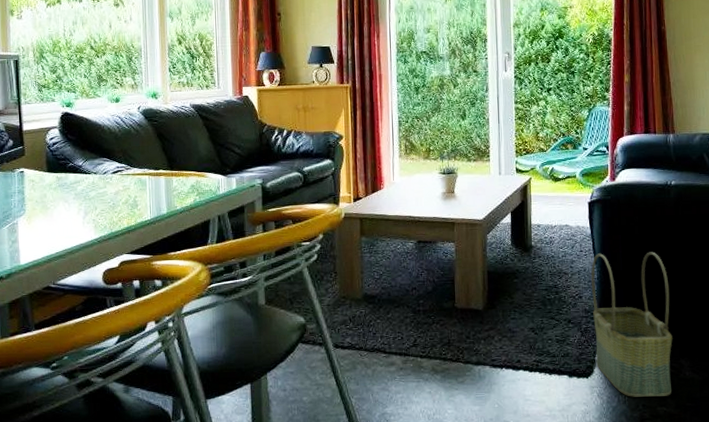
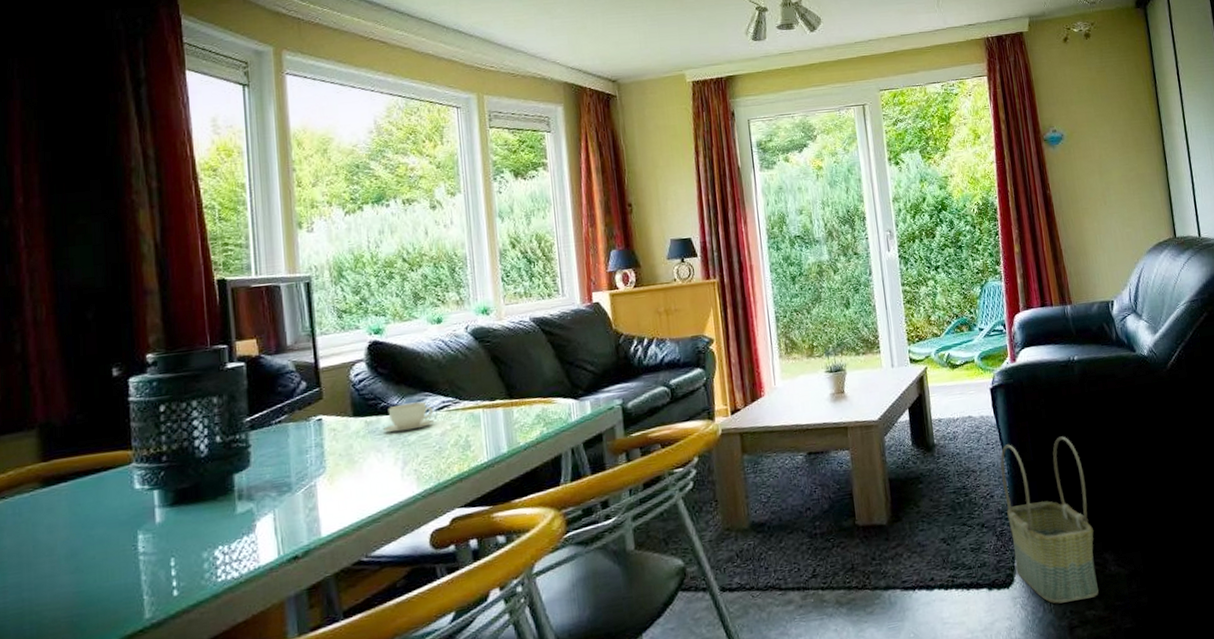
teacup: none [70,165,110,188] -> present [383,401,434,432]

